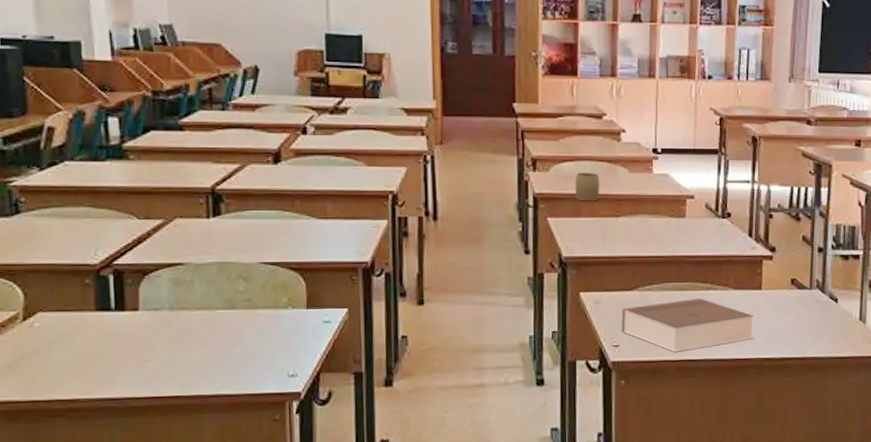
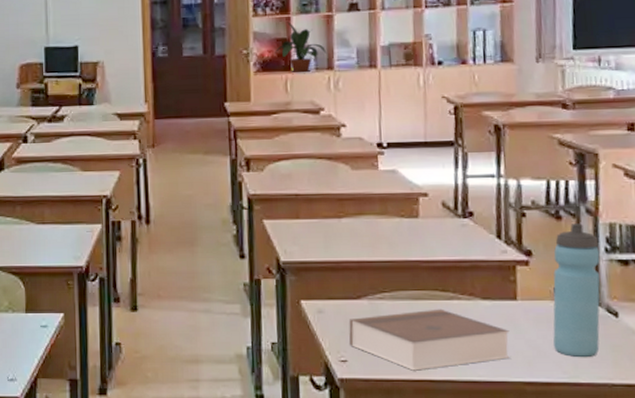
potted plant: none [562,27,611,79] -> present [275,21,327,73]
mug: present [575,172,600,201] -> none [292,170,320,202]
water bottle: none [788,224,827,337] -> present [553,223,600,358]

